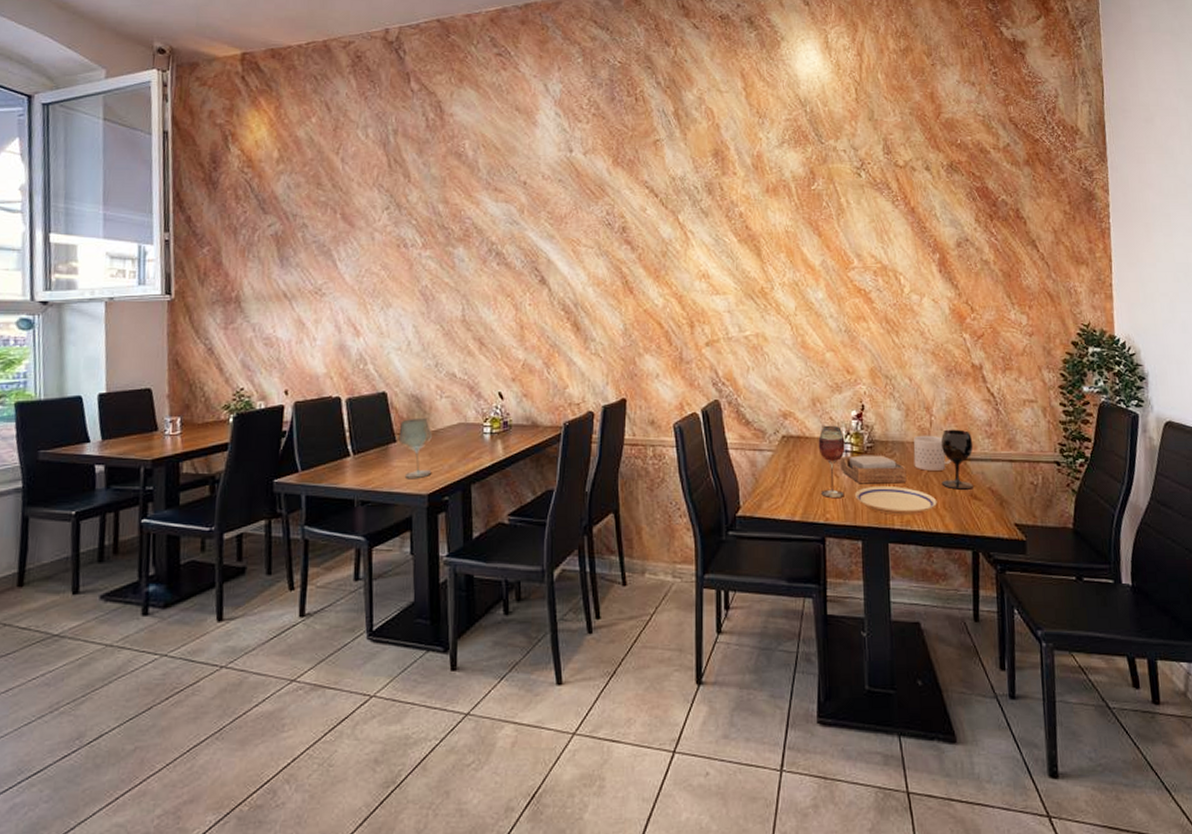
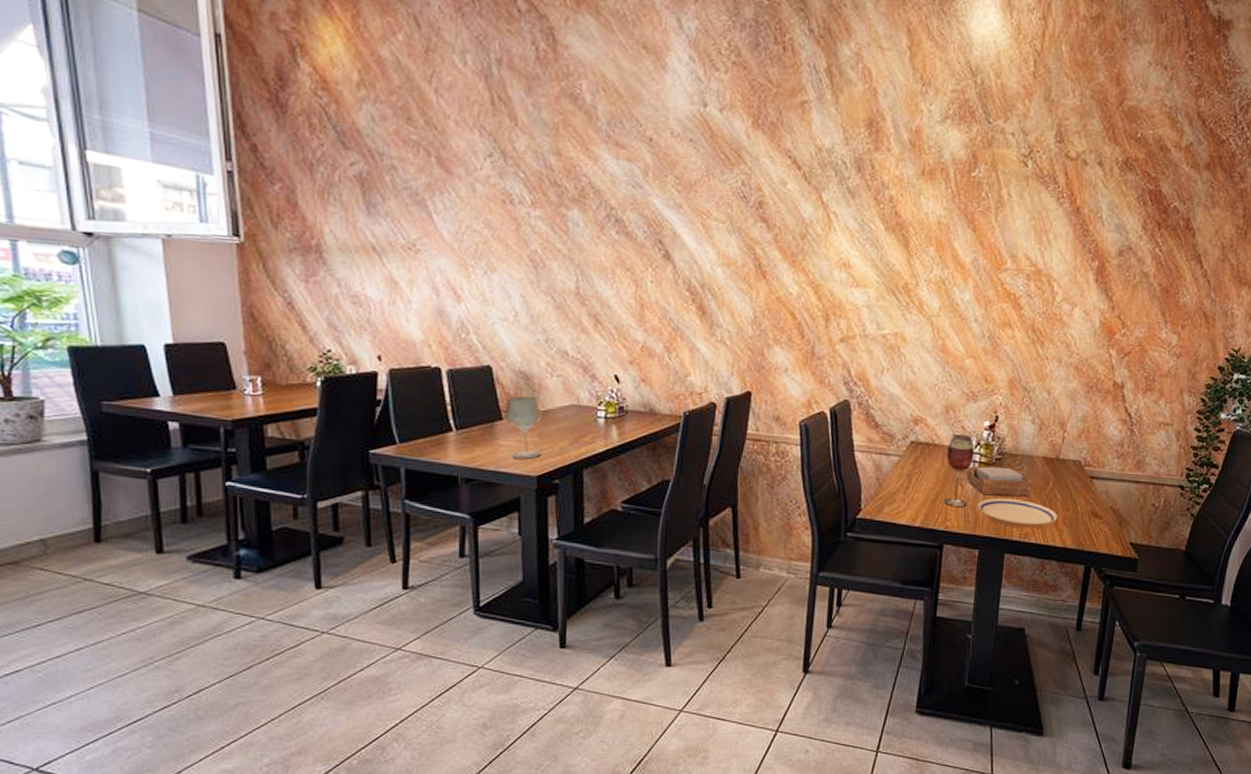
mug: present [913,435,952,472] -> none [1040,450,1079,488]
wine glass: present [940,429,974,490] -> none [1065,446,1103,507]

